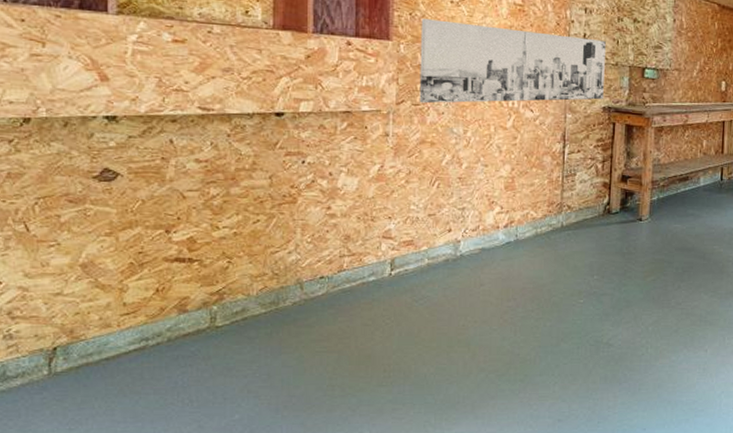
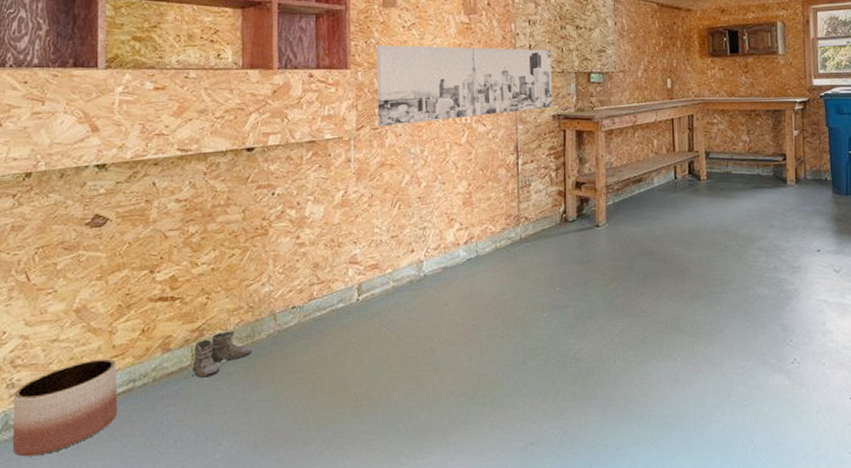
planter: none [11,316,129,408] -> present [13,358,118,457]
boots: none [202,296,275,341] -> present [184,331,251,379]

